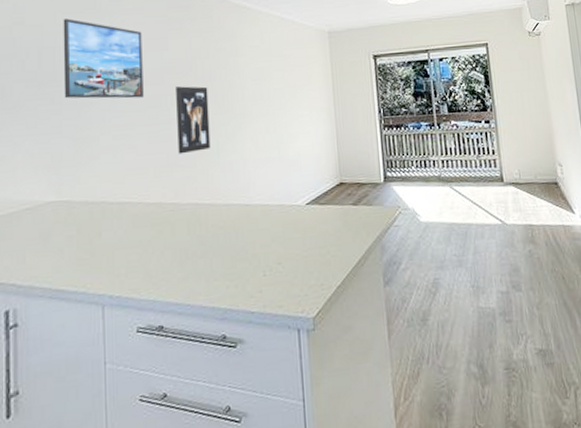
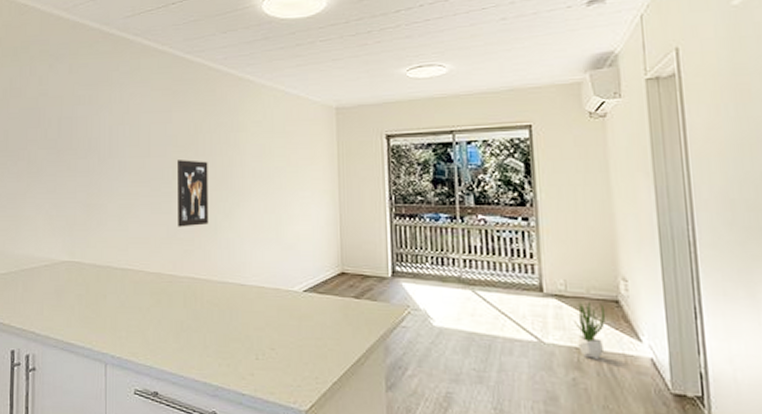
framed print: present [63,18,144,99] -> none [78,90,148,169]
potted plant: none [528,186,550,233] -> present [575,302,606,361]

